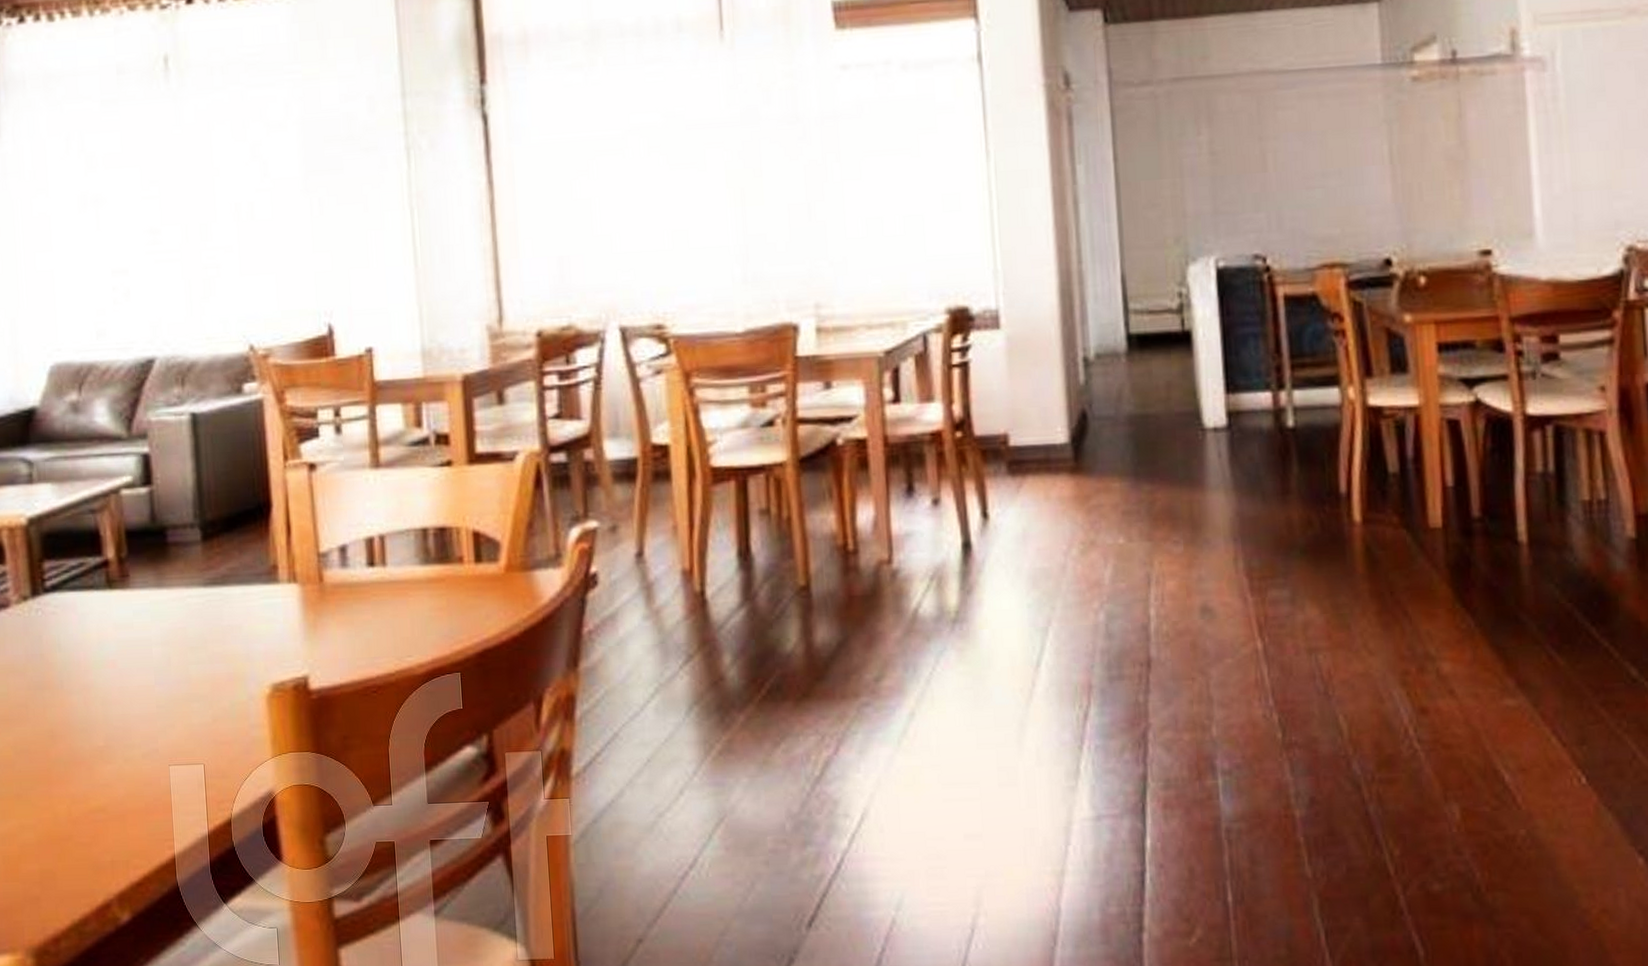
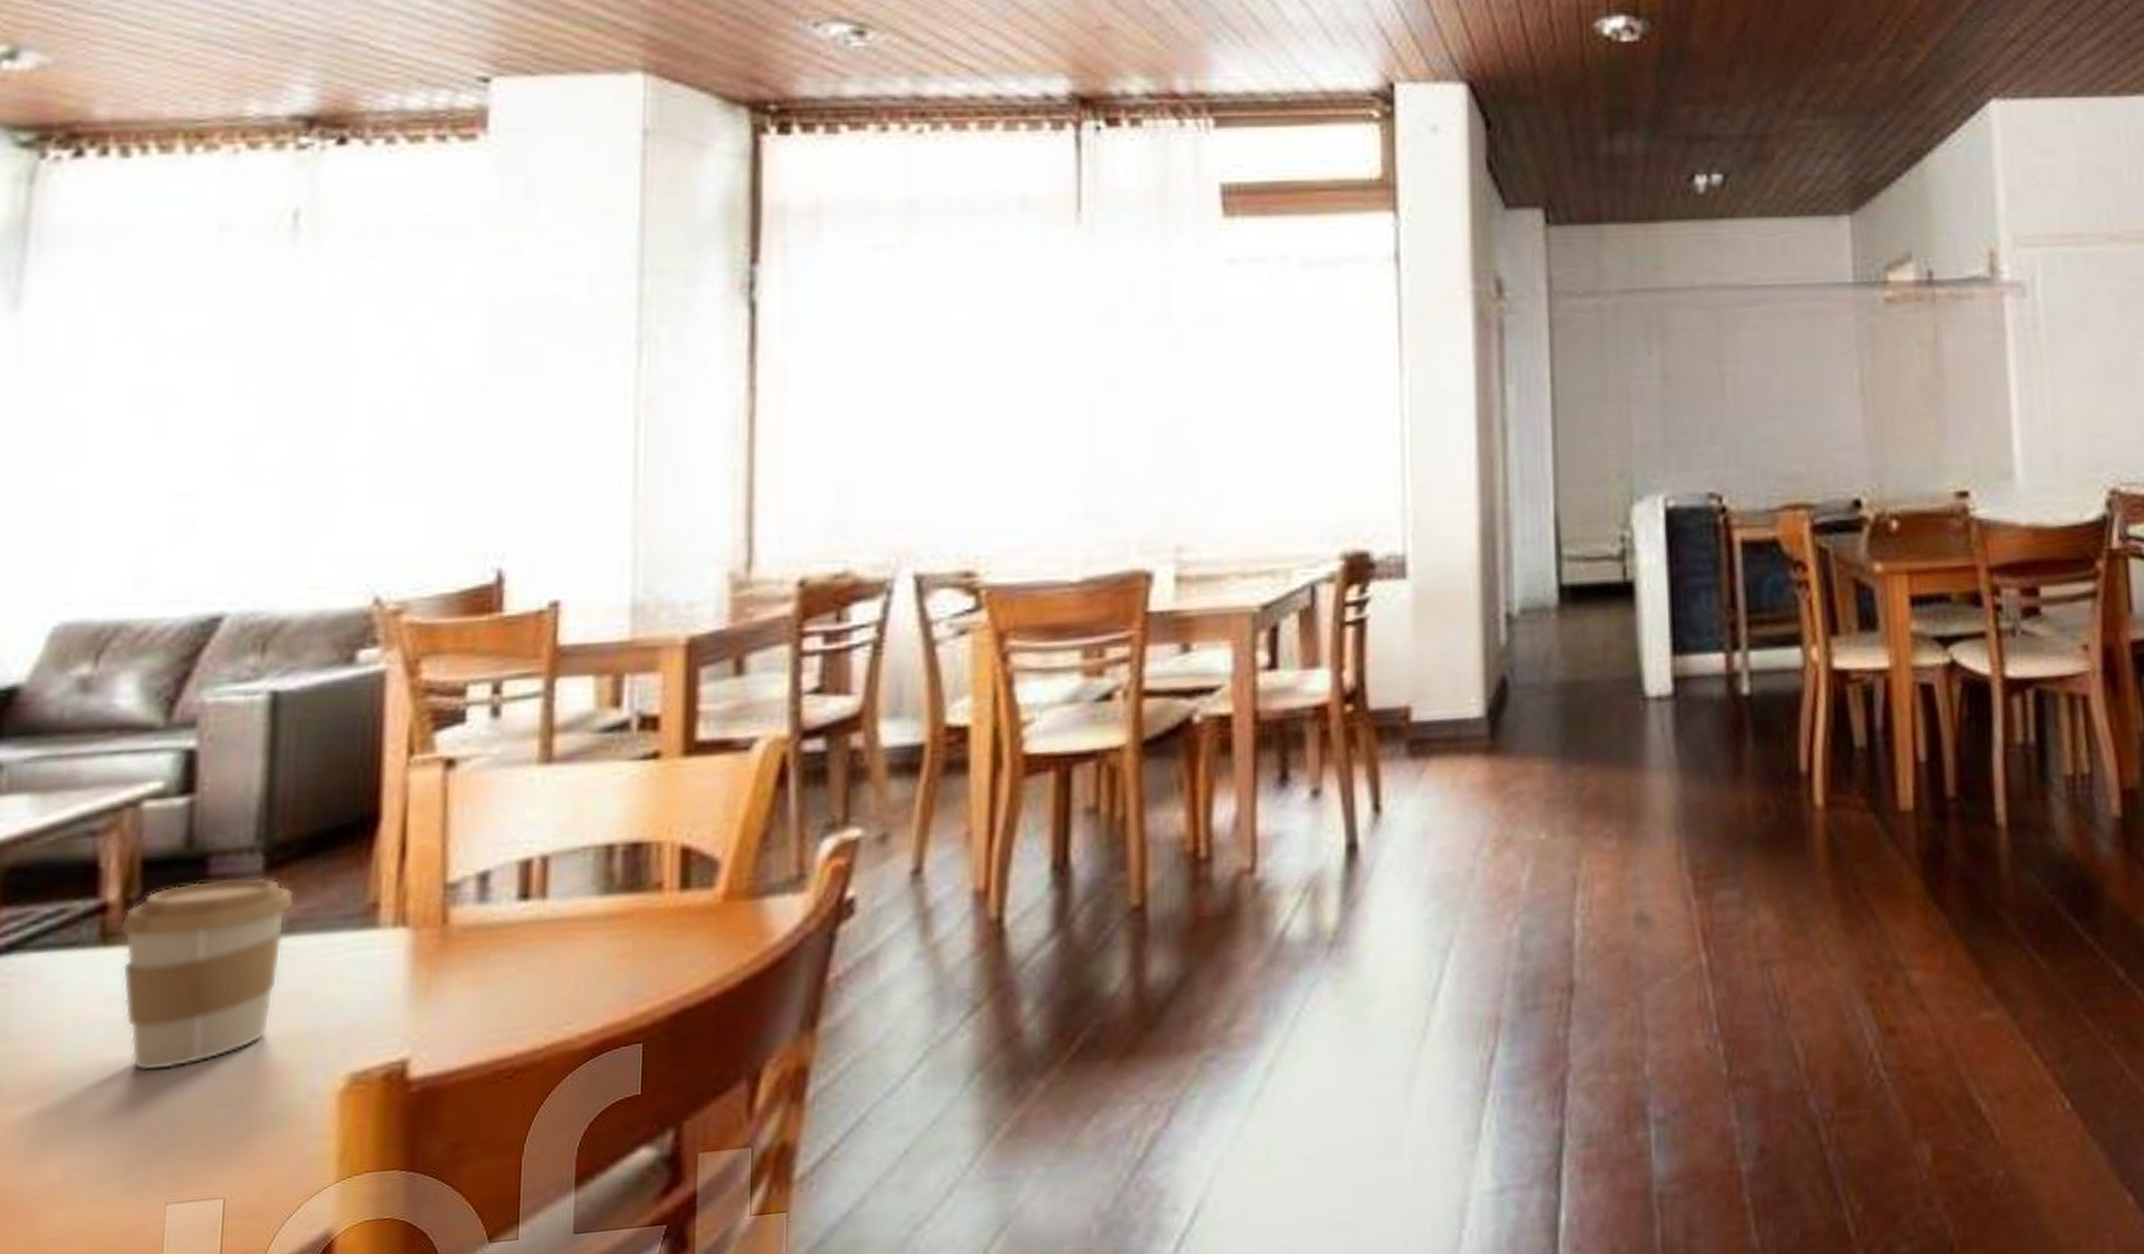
coffee cup: none [117,544,224,676] -> present [119,877,295,1072]

